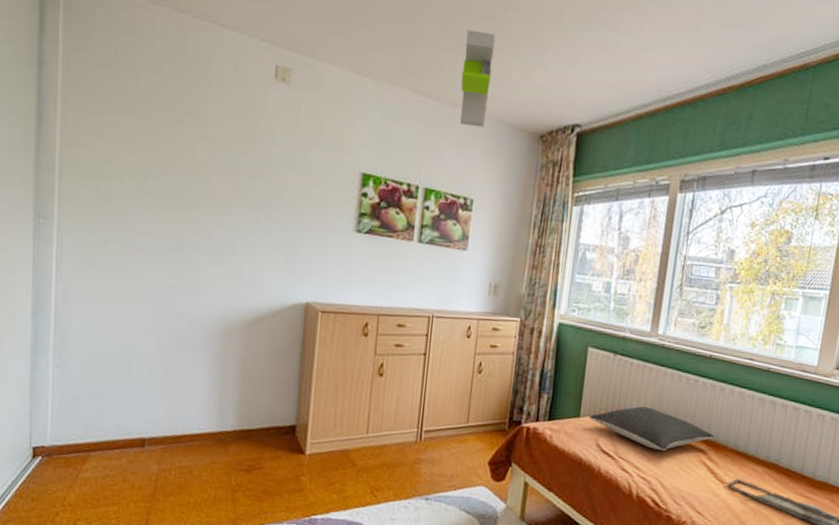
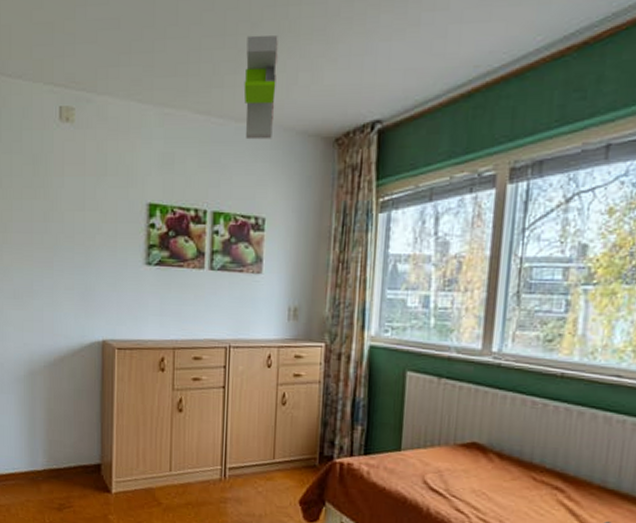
pillow: present [589,406,715,451] -> none [412,436,574,488]

